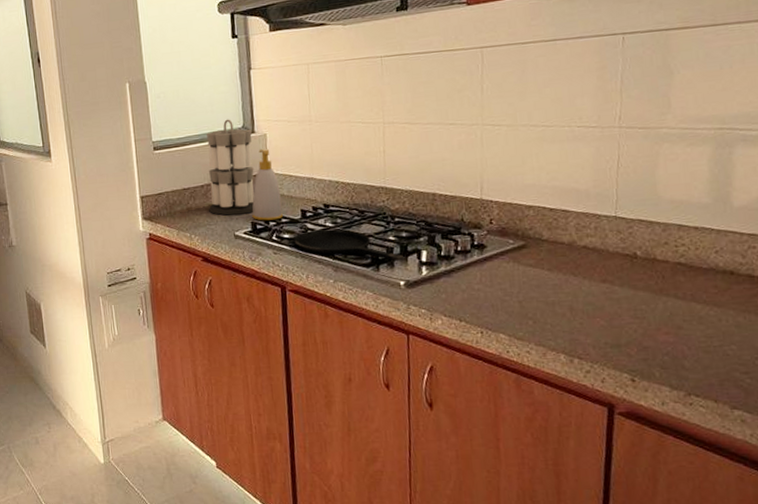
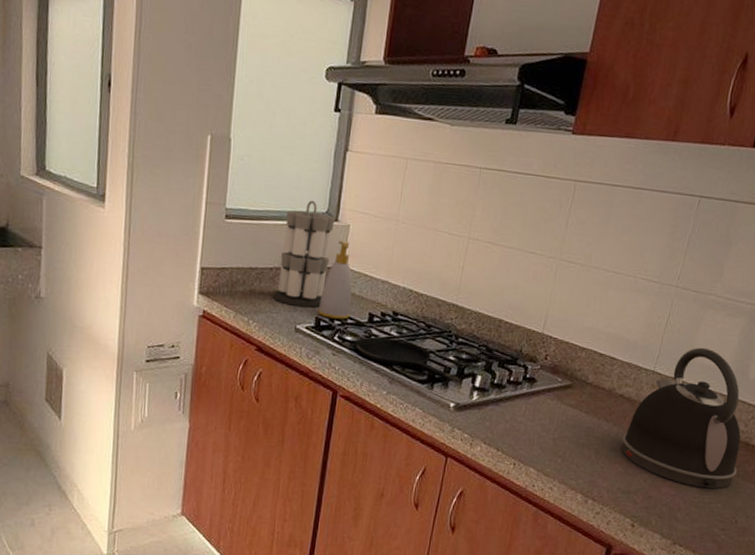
kettle: none [597,183,747,331] -> present [621,347,741,489]

